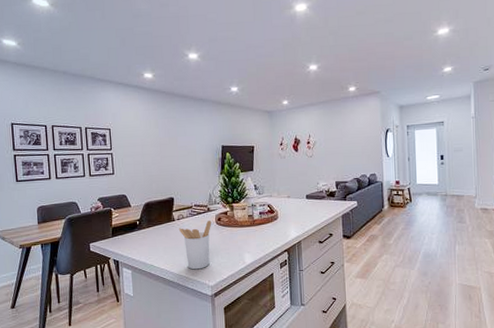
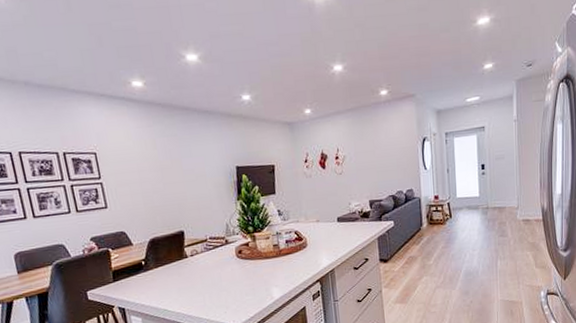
utensil holder: present [178,221,212,270] -> none [193,254,233,311]

